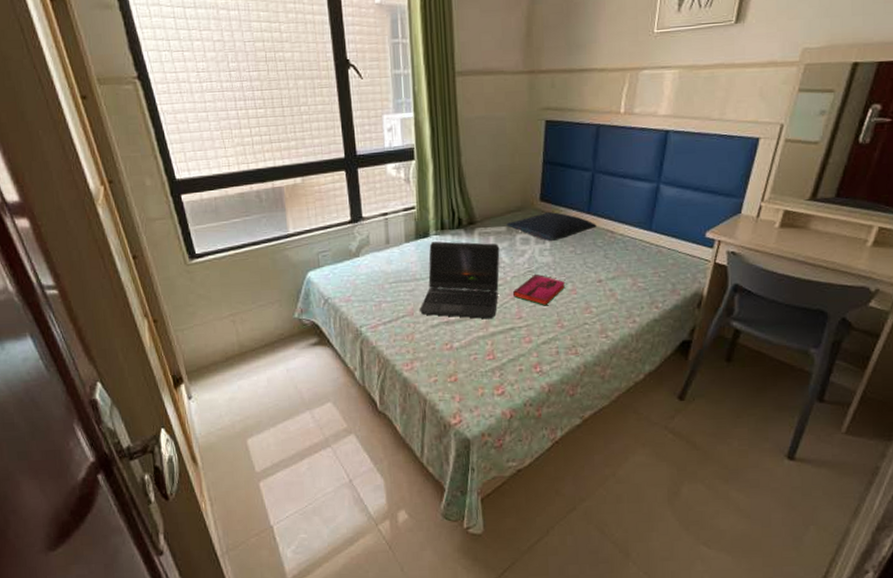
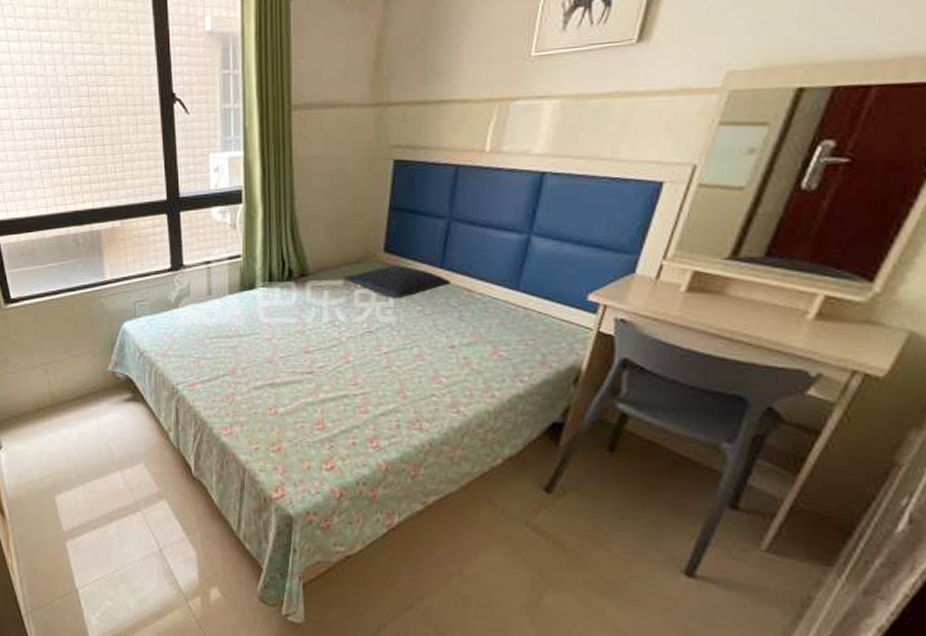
laptop computer: present [420,241,500,319] -> none [242,294,335,384]
hardback book: present [512,274,566,306] -> none [347,335,411,373]

